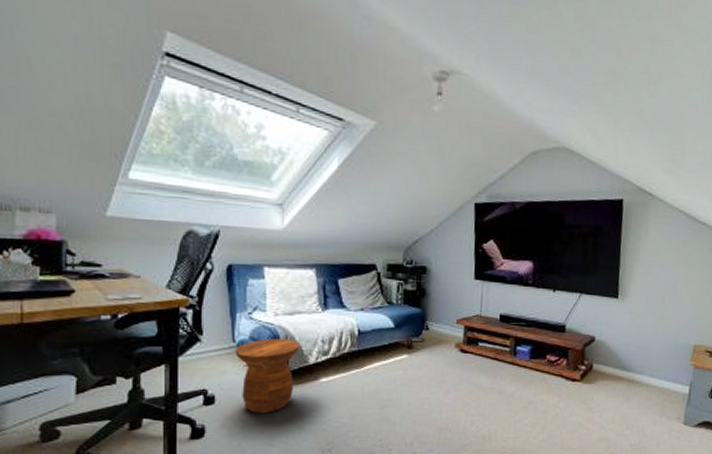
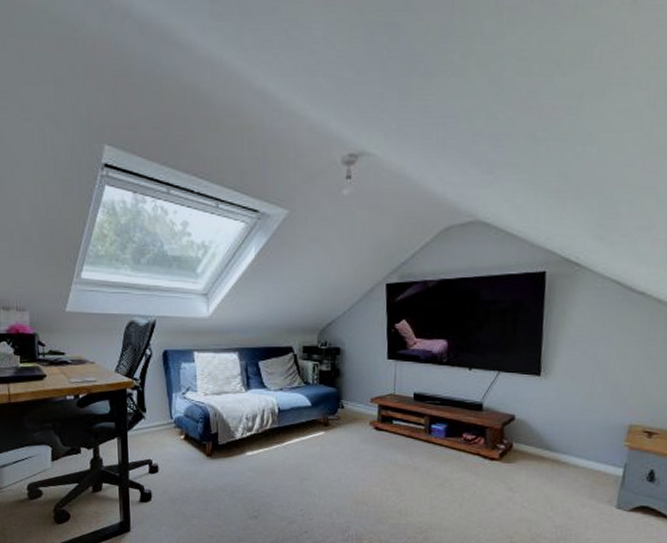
side table: present [234,339,300,413] -> none [172,416,228,482]

